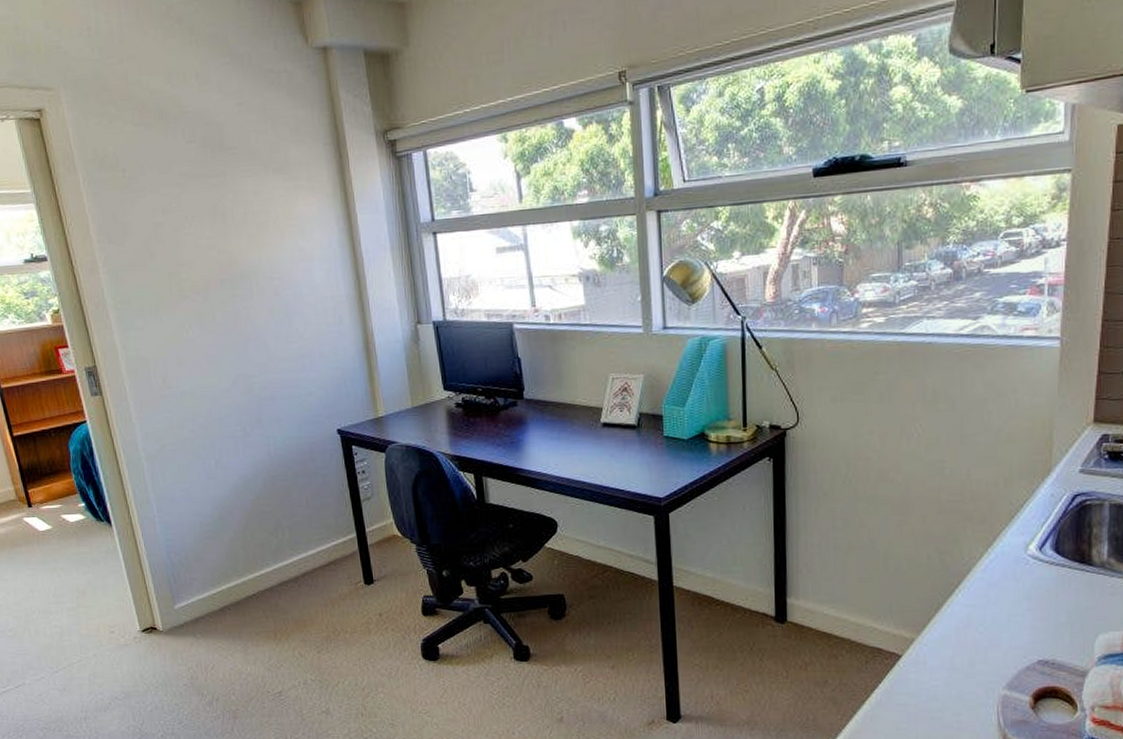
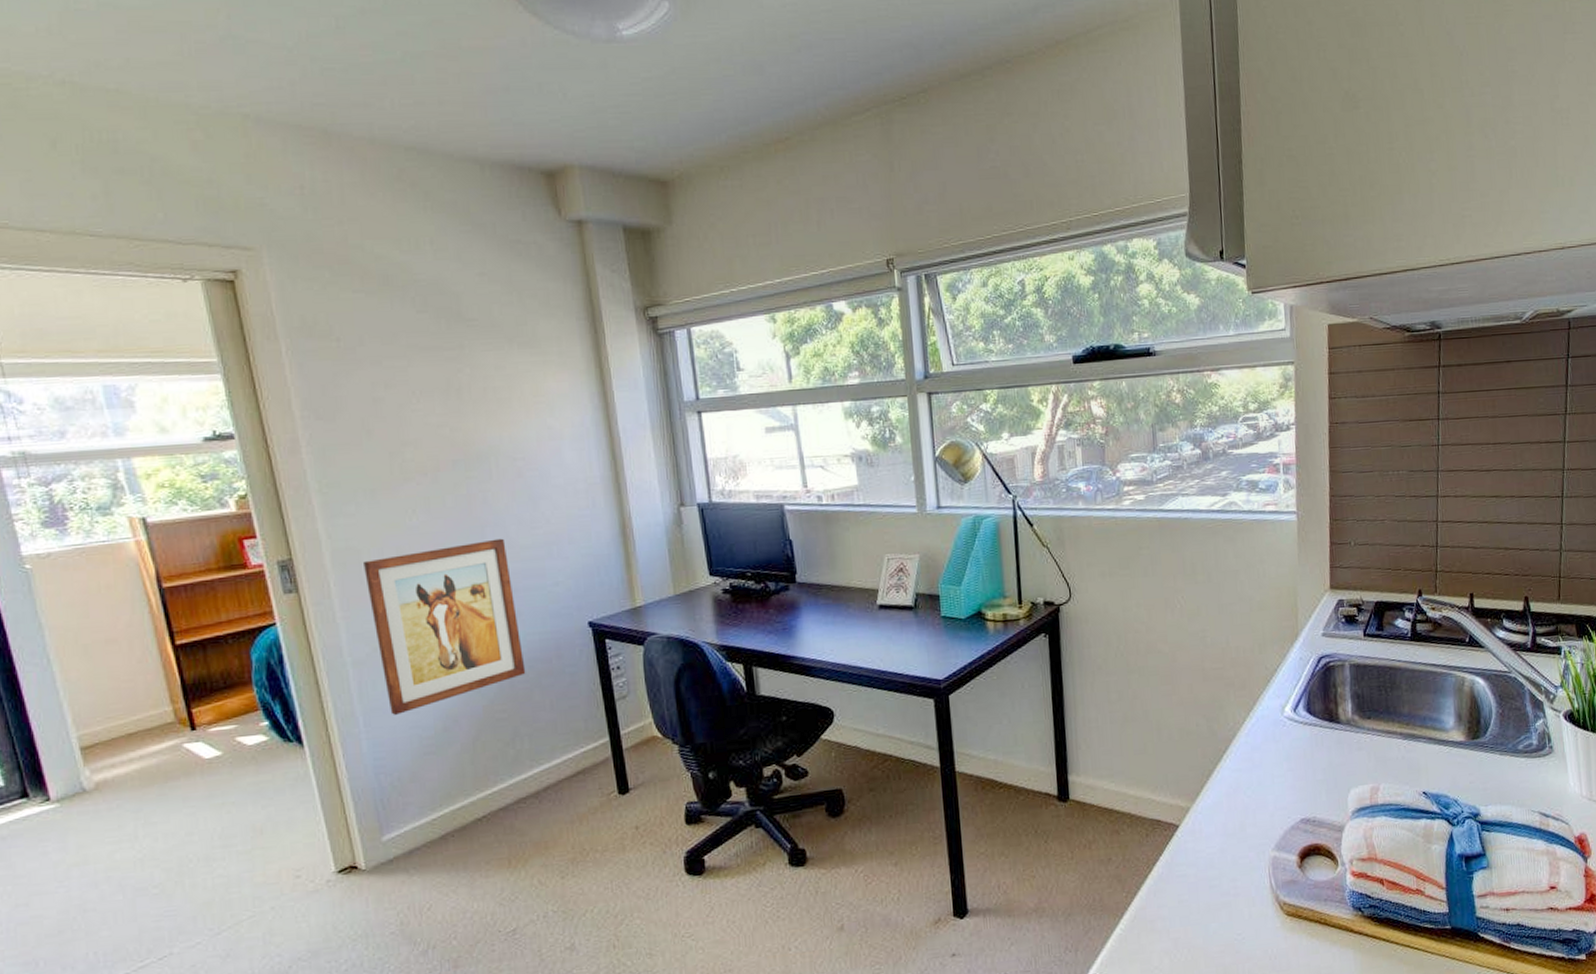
wall art: none [150,351,285,503] -> present [362,538,526,715]

